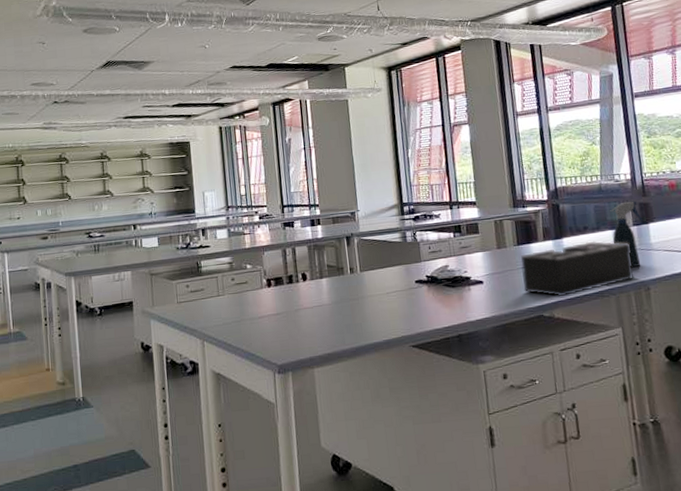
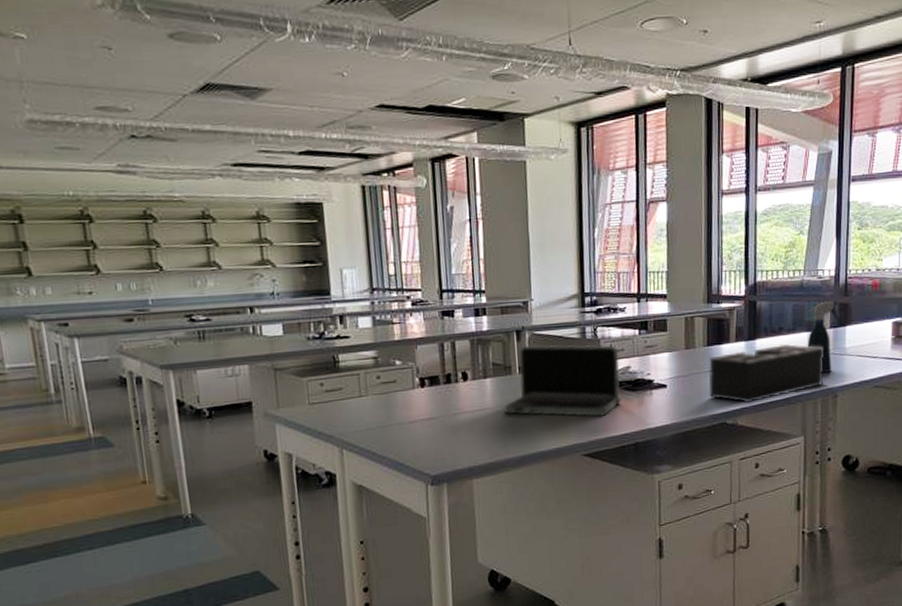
laptop: none [338,247,443,312] -> present [504,344,622,418]

